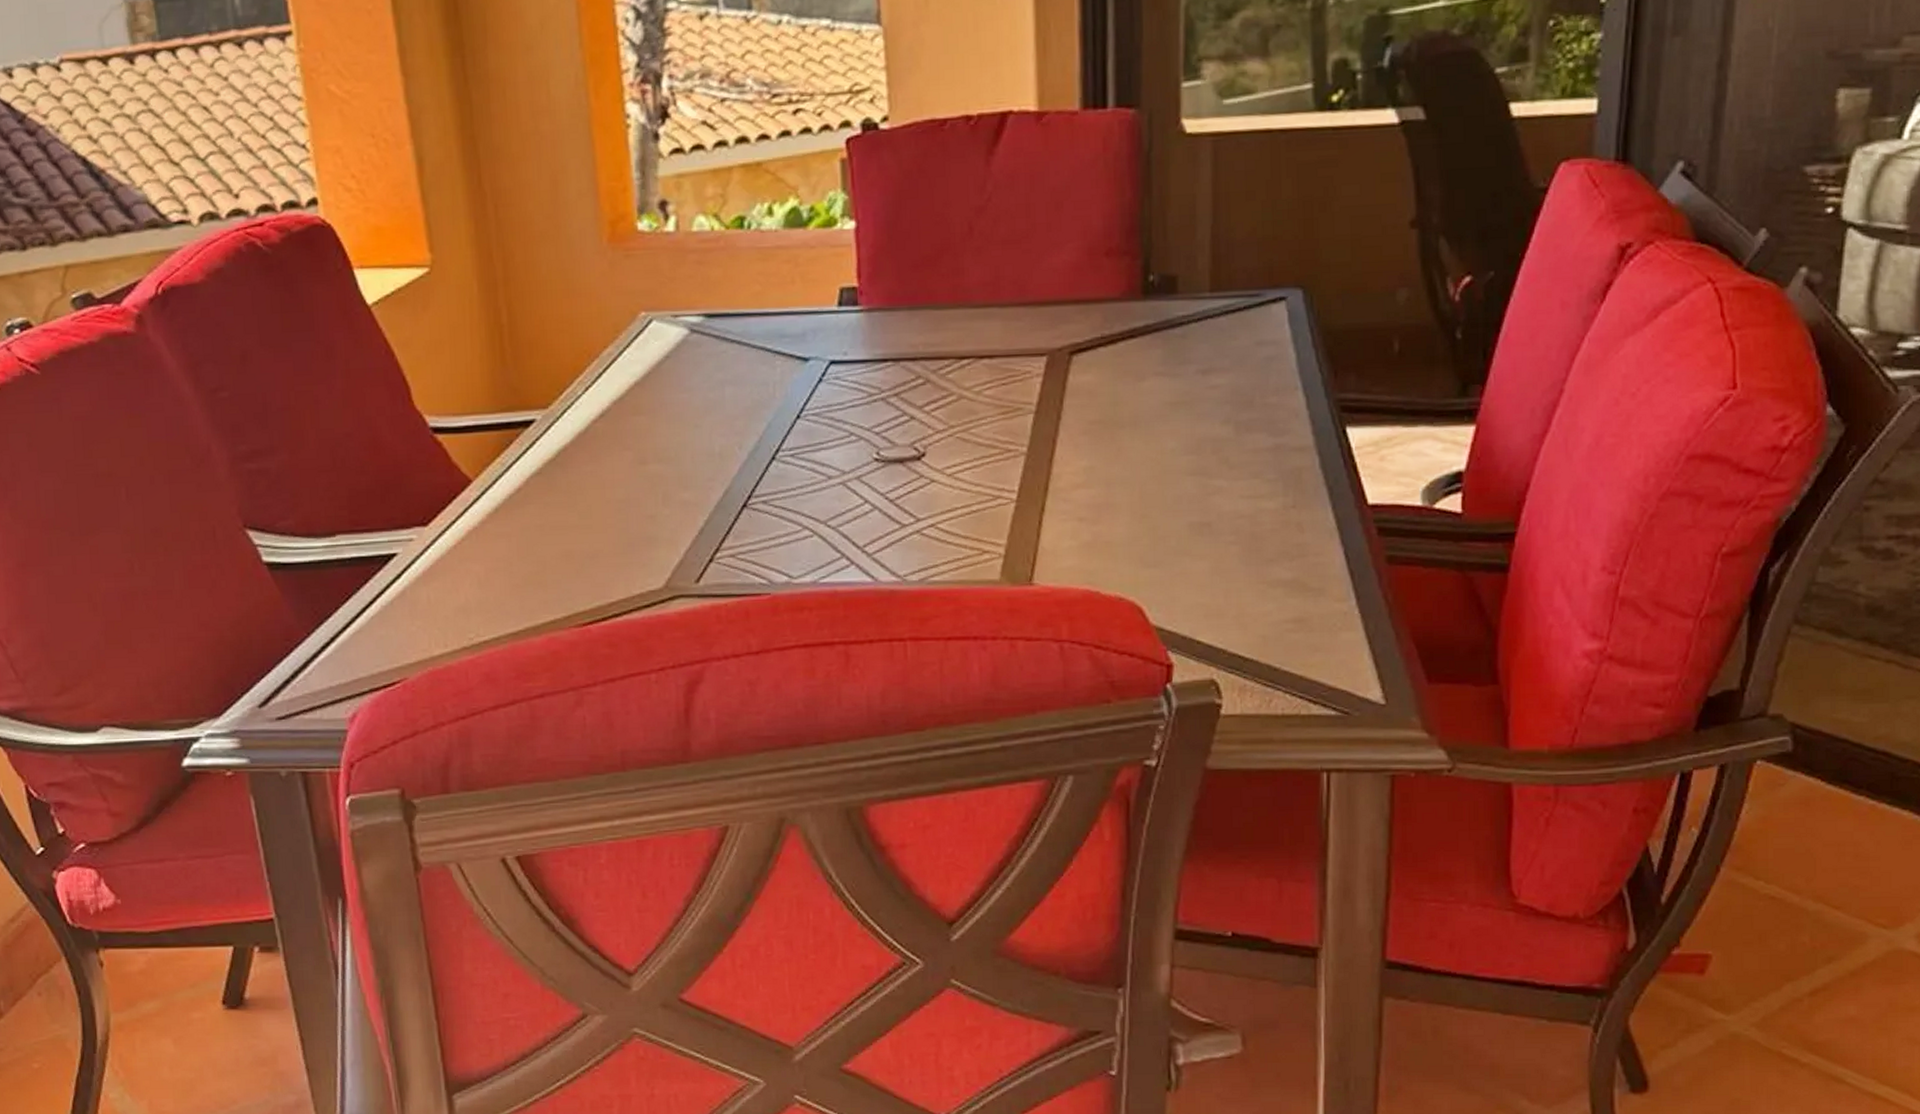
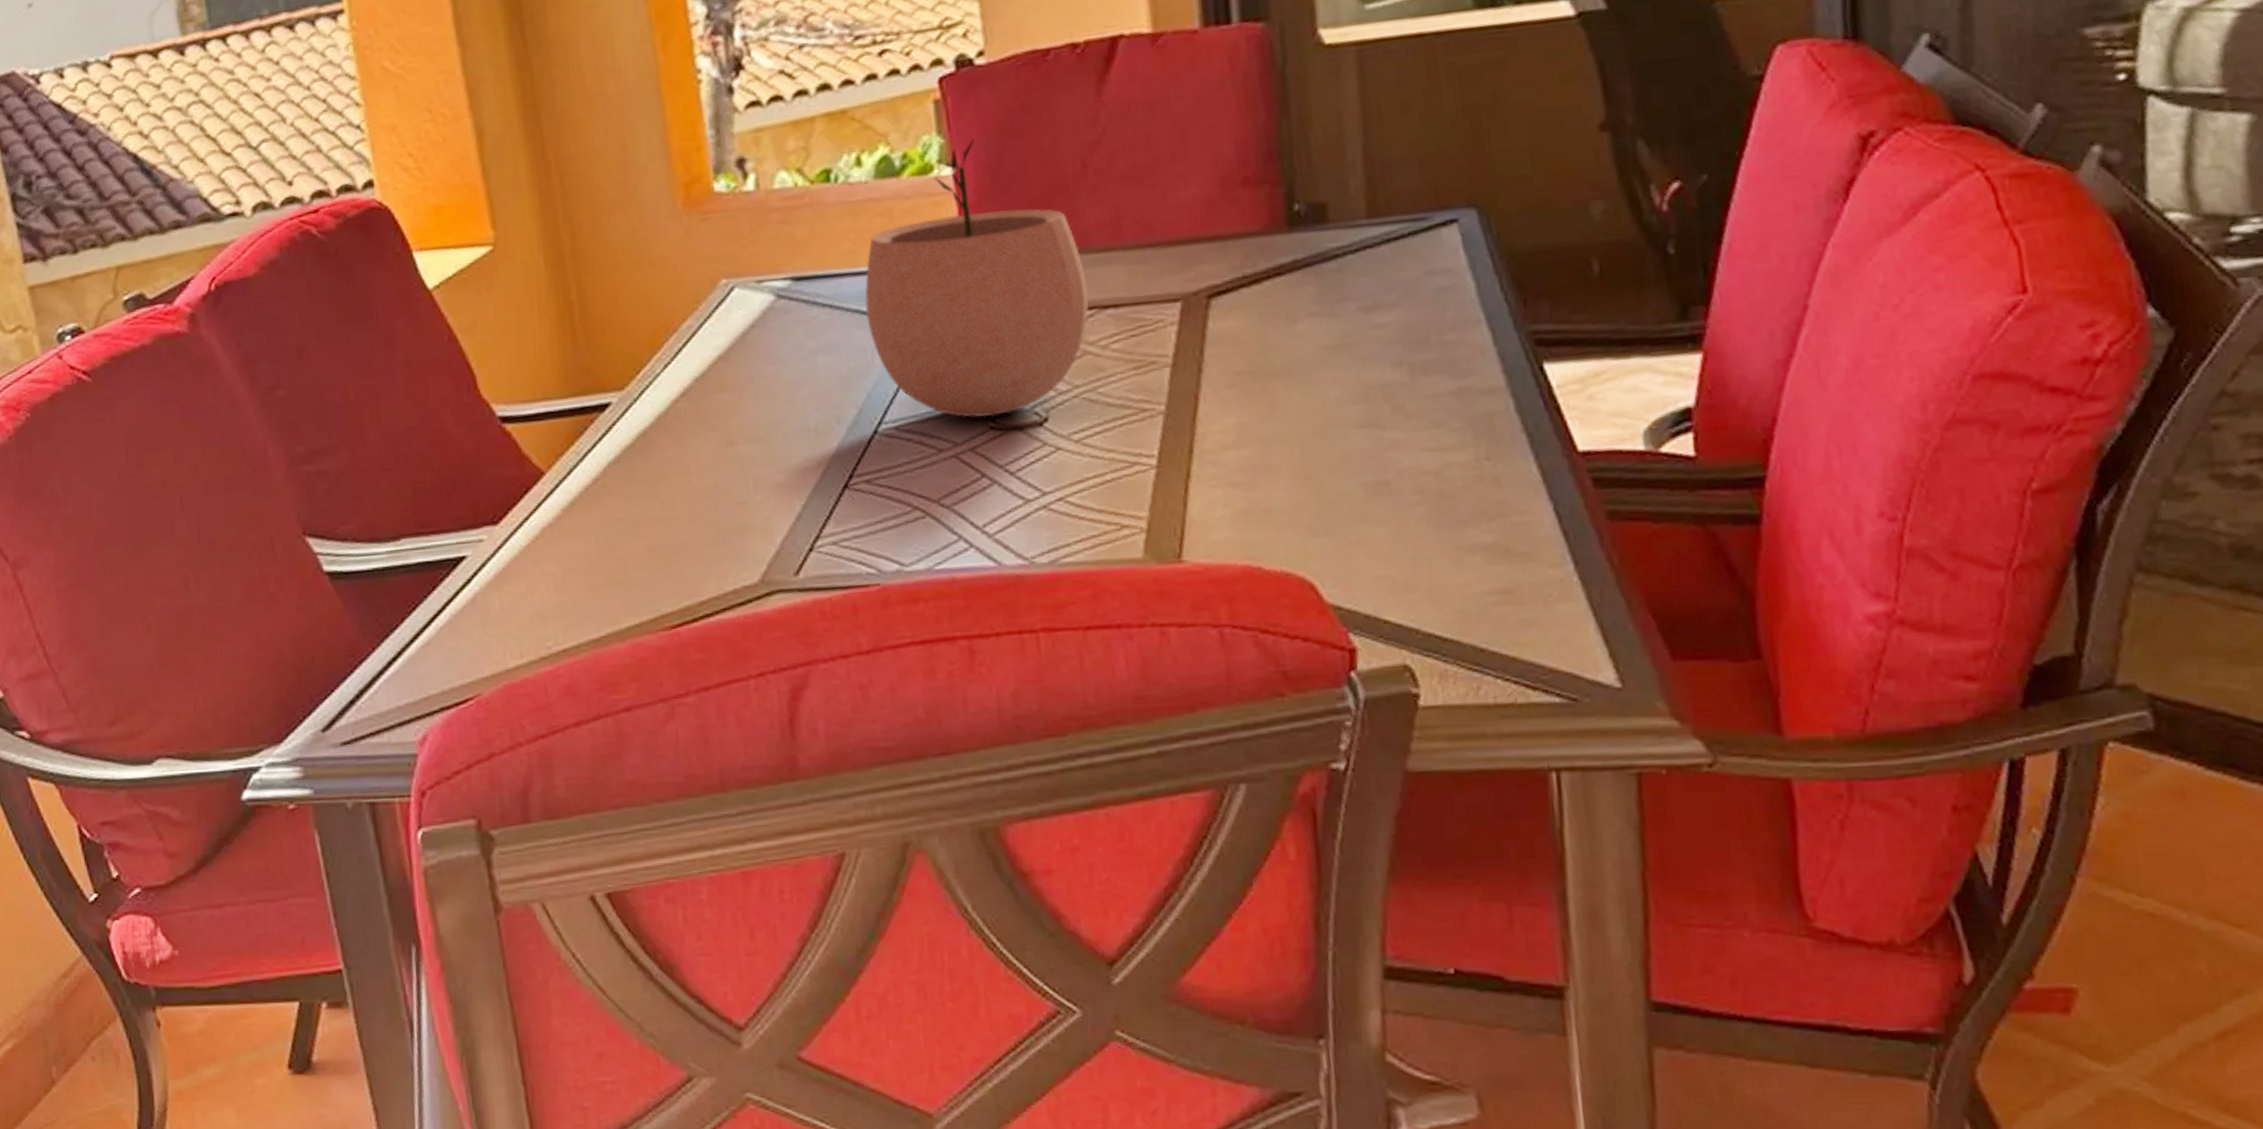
plant pot: none [769,196,967,451] -> present [864,138,1089,418]

